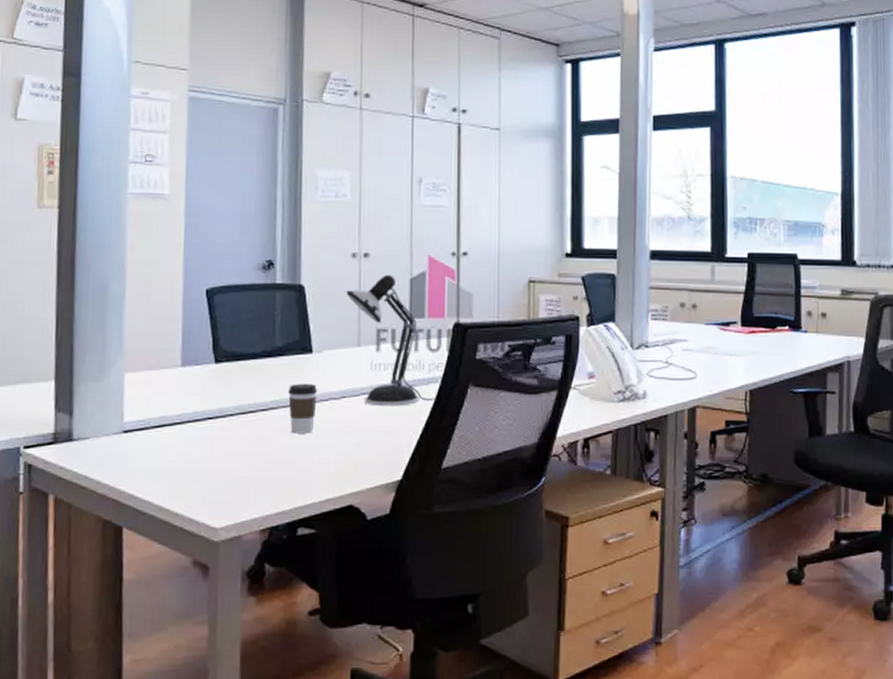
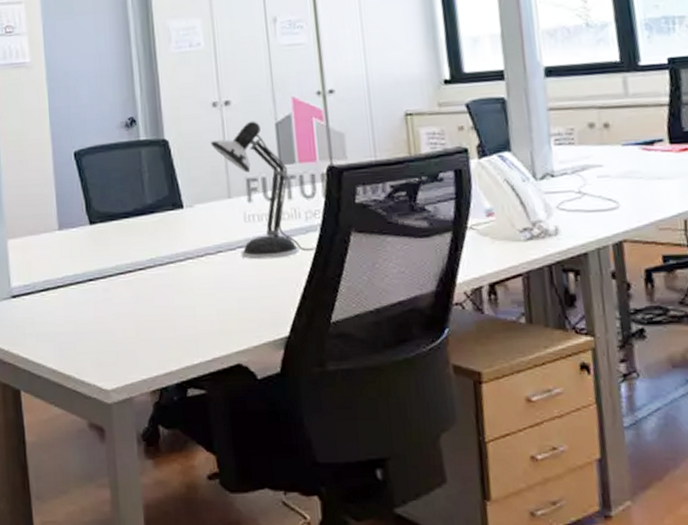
coffee cup: present [287,384,318,434] -> none [162,239,193,292]

